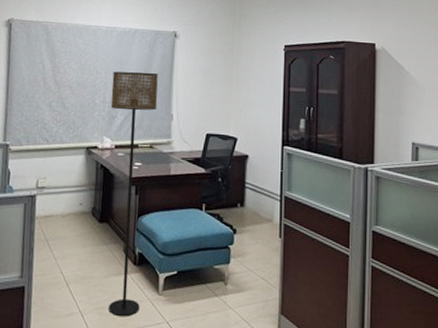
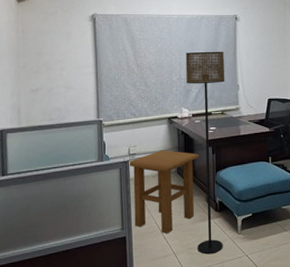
side table: none [34,185,121,287] -> present [128,150,200,233]

